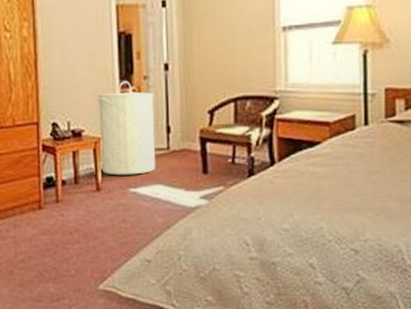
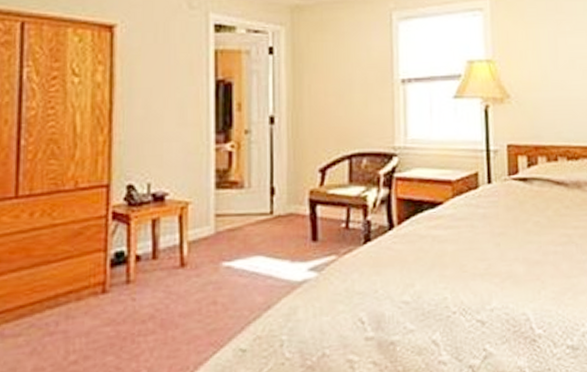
laundry hamper: present [98,81,156,175] -> none [187,135,256,247]

